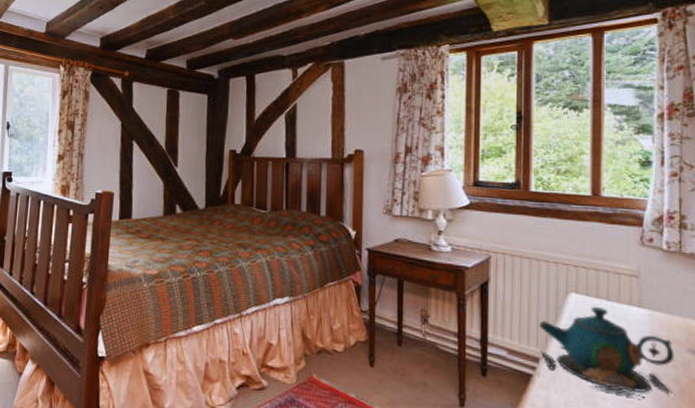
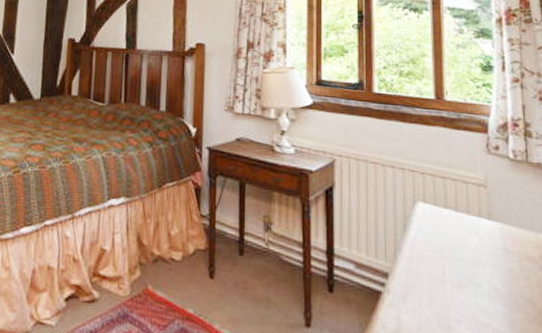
teapot: present [538,306,675,400] -> none [386,217,532,323]

